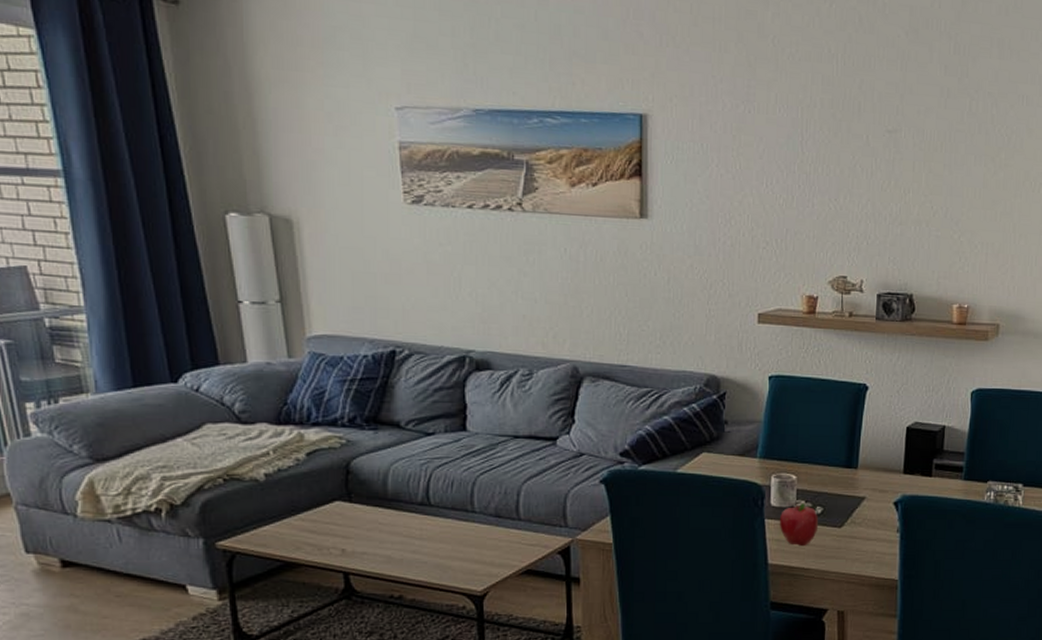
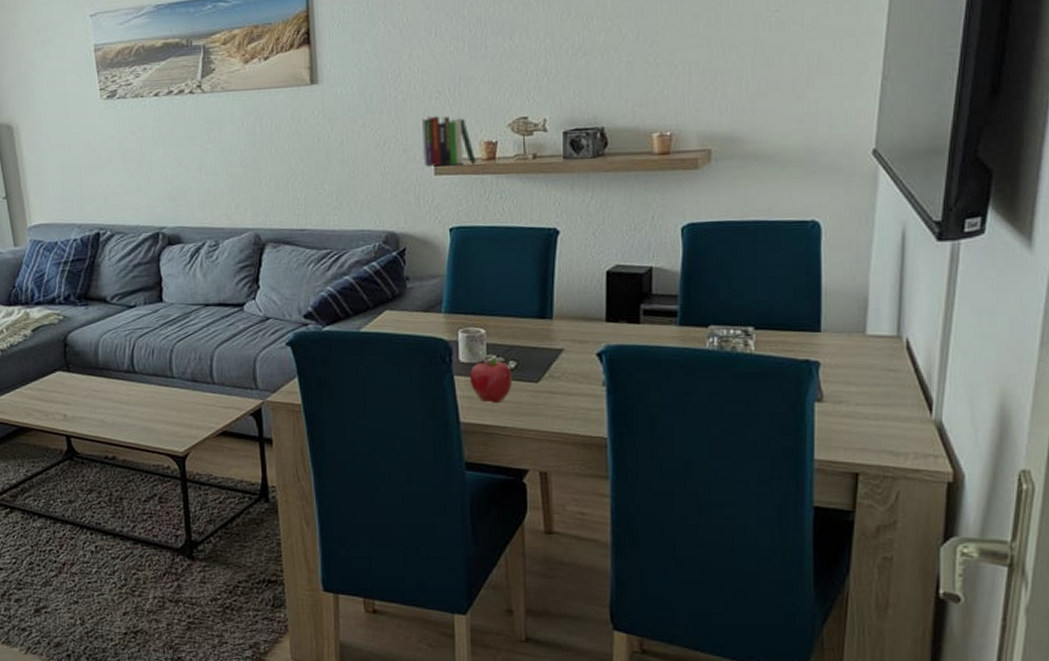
books: none [748,264,798,315] -> present [422,115,476,167]

